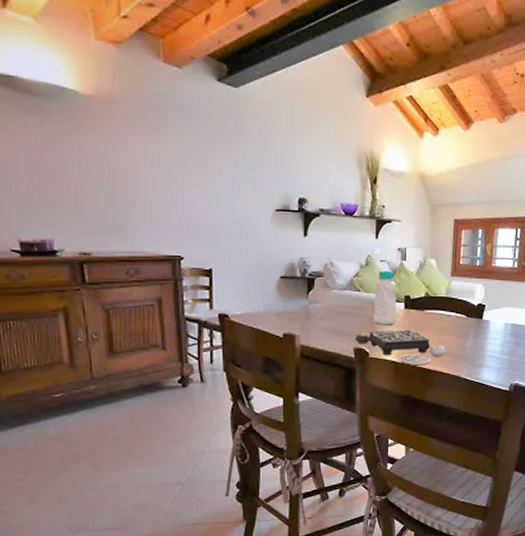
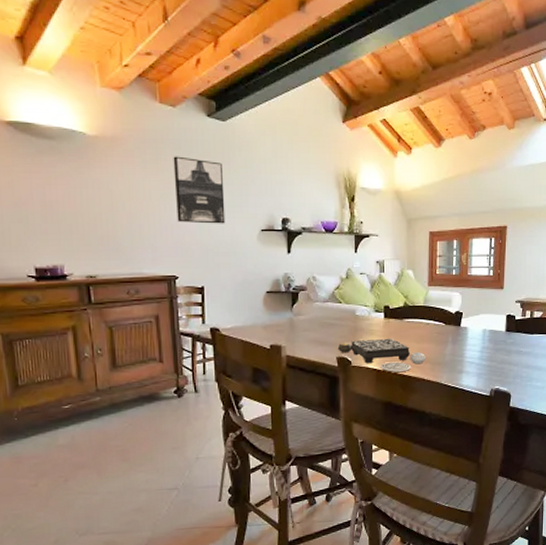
wall art: none [178,123,237,202] -> present [173,156,226,224]
bottle: present [373,270,397,326] -> none [354,282,377,335]

